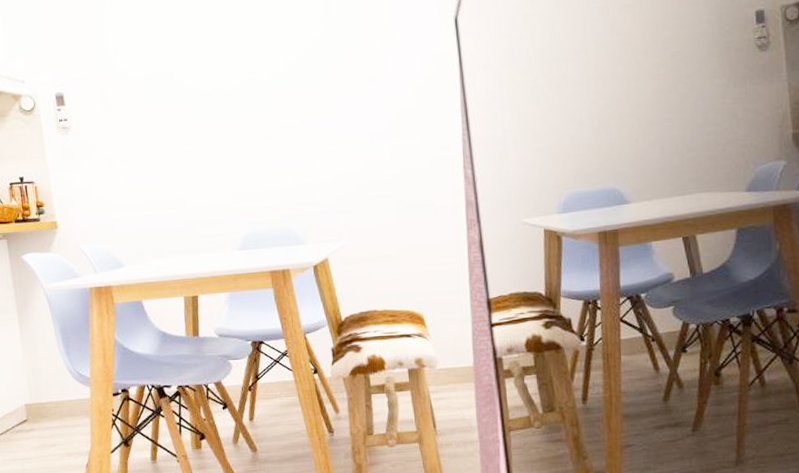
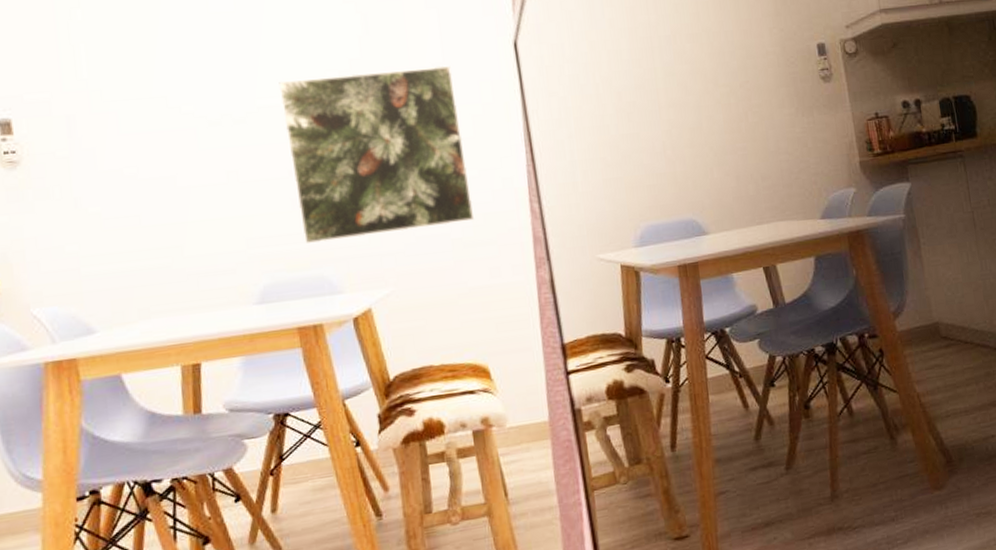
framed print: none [257,42,415,200] -> present [279,65,475,243]

